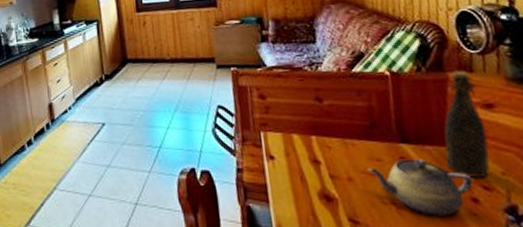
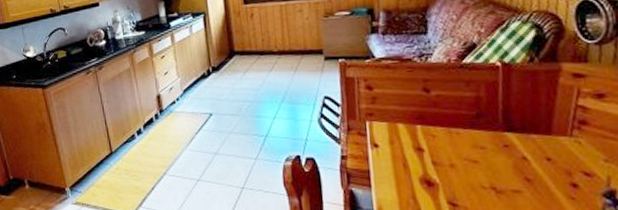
teapot: present [367,158,474,216] -> none [470,146,575,200]
bottle: present [444,70,491,178] -> none [549,60,595,165]

